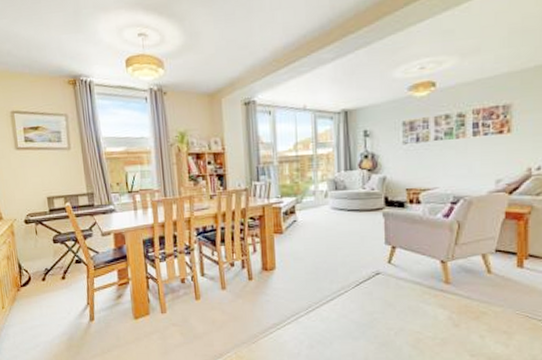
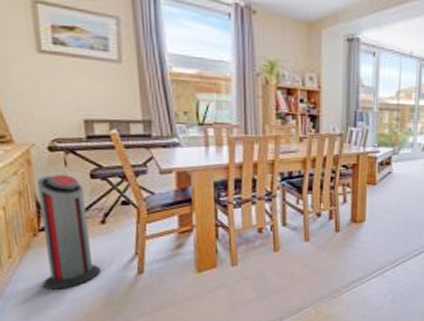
air purifier: none [18,241,63,335] -> present [36,175,100,291]

